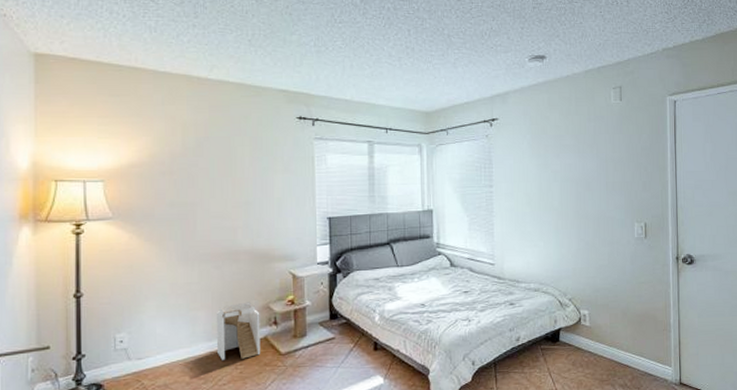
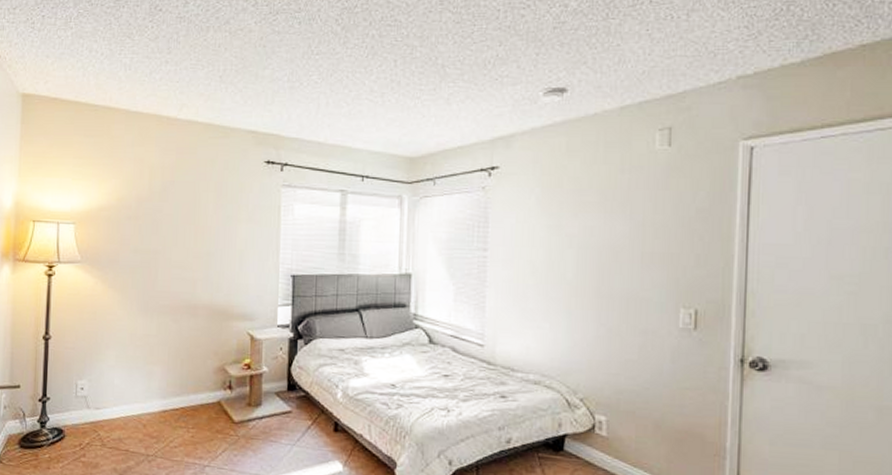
staircase: present [216,302,261,360] -> none [169,361,215,422]

